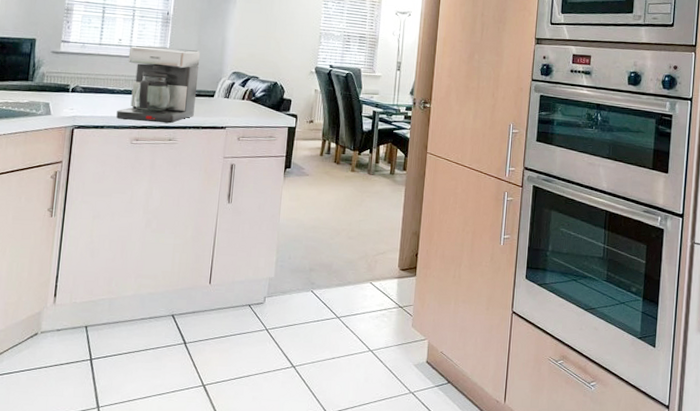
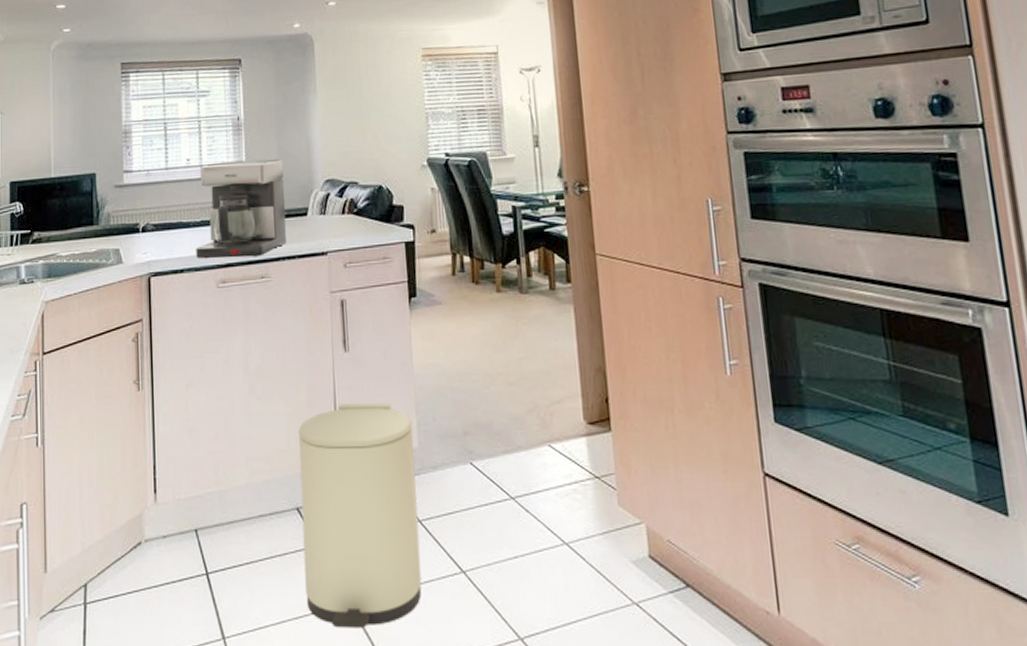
pedal bin: none [169,240,273,403] -> present [298,402,422,629]

